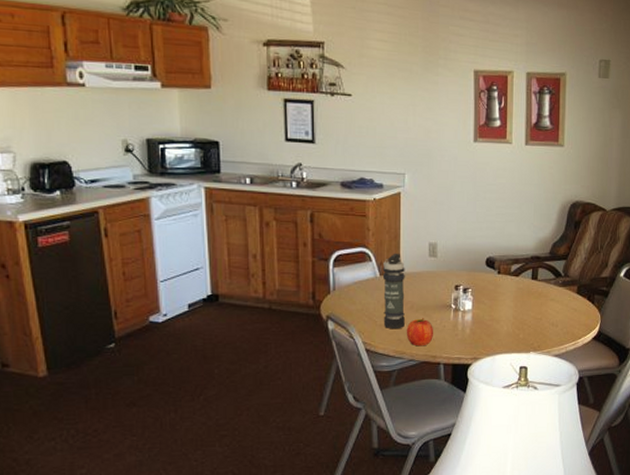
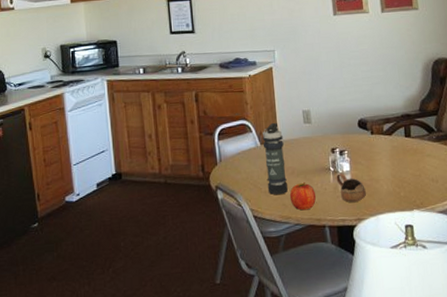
cup: none [456,312,485,341] -> present [336,173,366,202]

